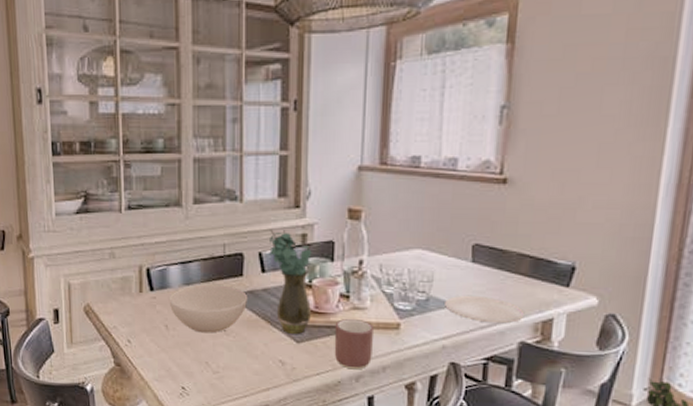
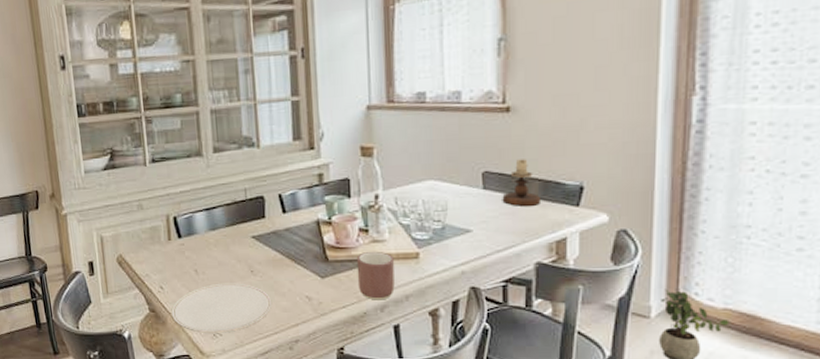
plate: none [138,340,244,393] -> present [171,283,272,333]
bowl: present [169,284,248,334] -> none [196,228,272,275]
vase: present [269,230,312,334] -> none [287,171,334,270]
plate: present [445,295,525,324] -> none [460,220,538,247]
candlestick: none [490,234,530,283] -> present [502,159,540,206]

